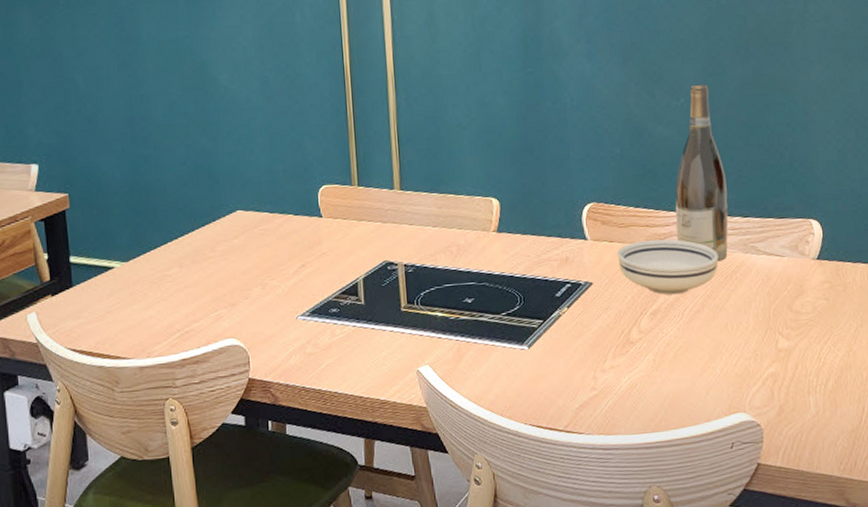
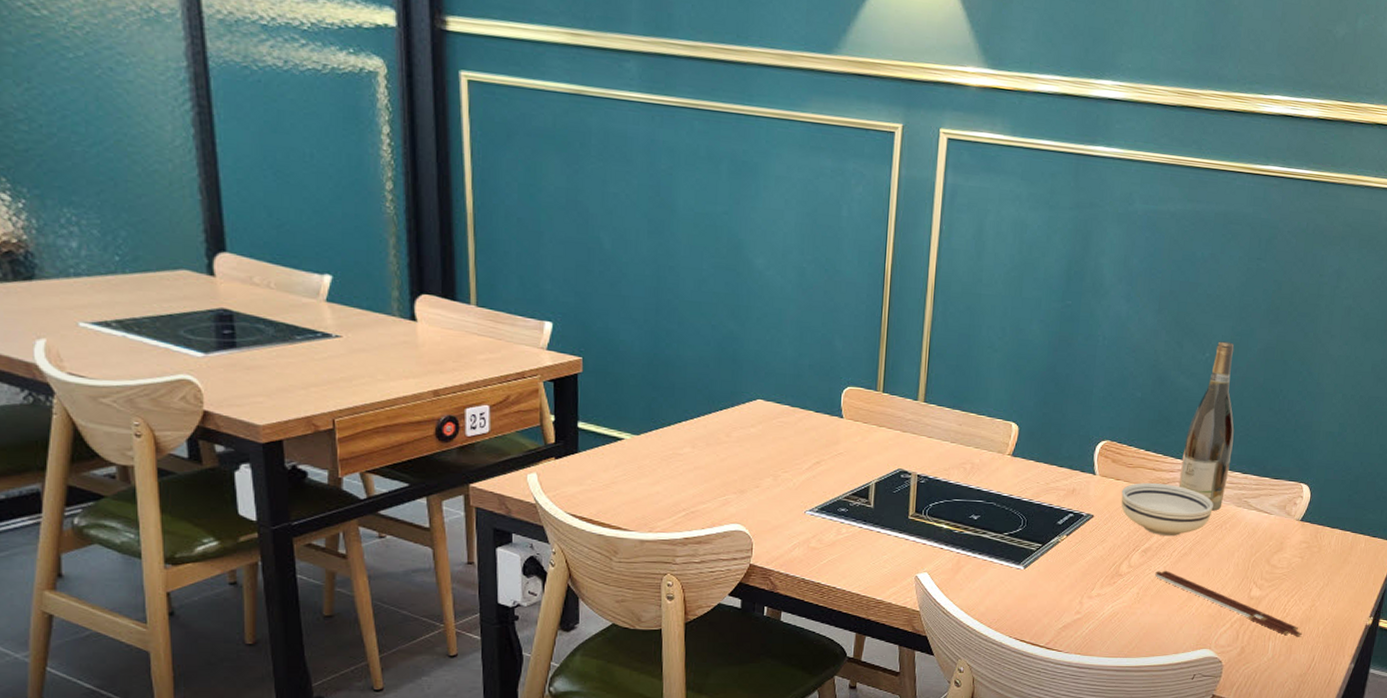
chopsticks: none [669,331,845,387] -> present [1155,570,1302,636]

